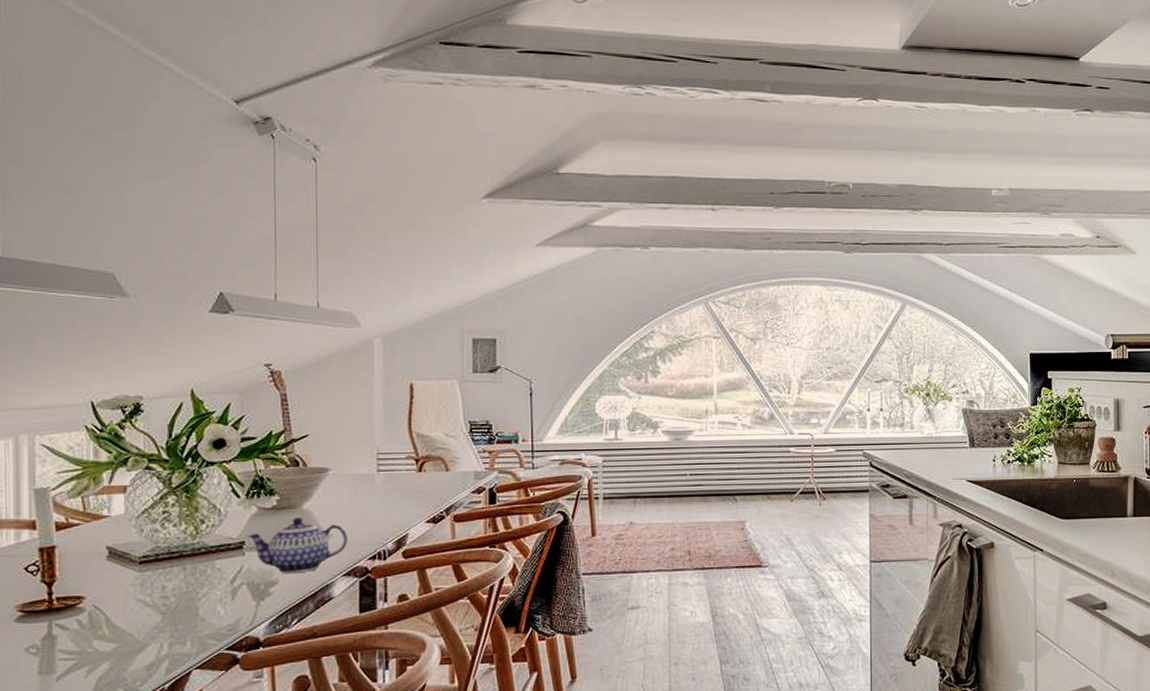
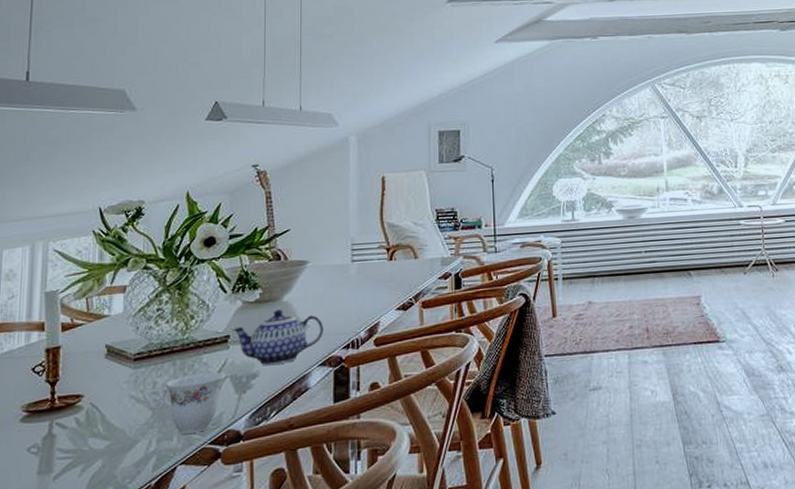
teacup: none [172,578,242,639] -> present [162,372,226,434]

